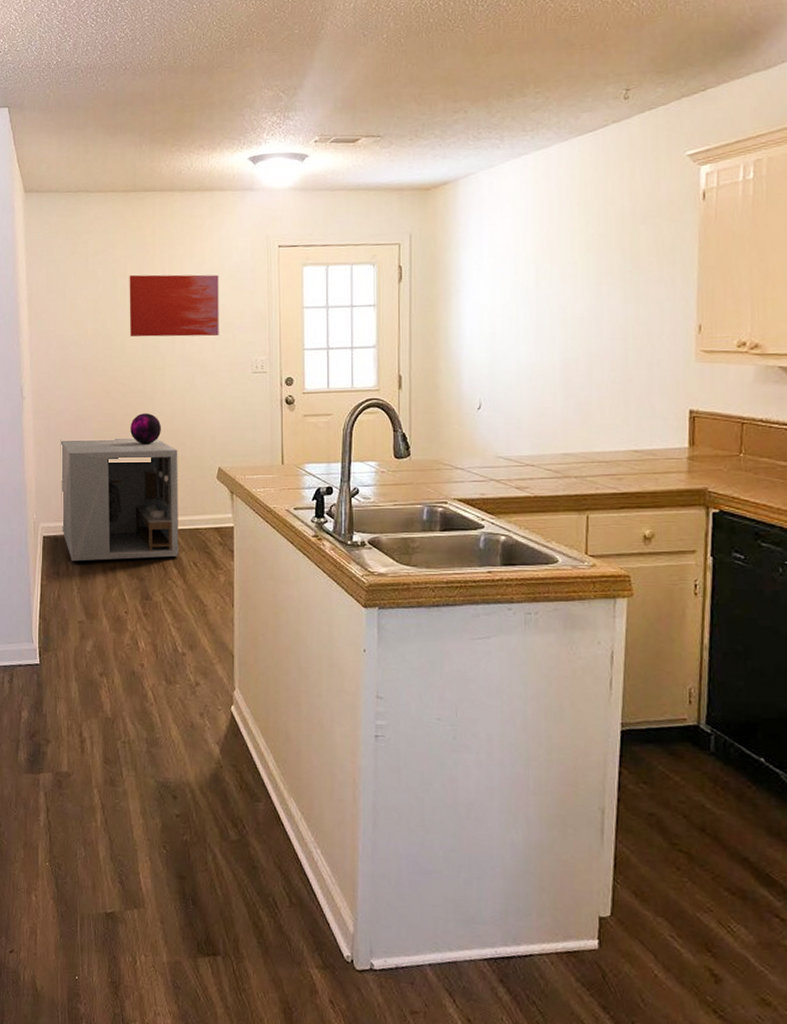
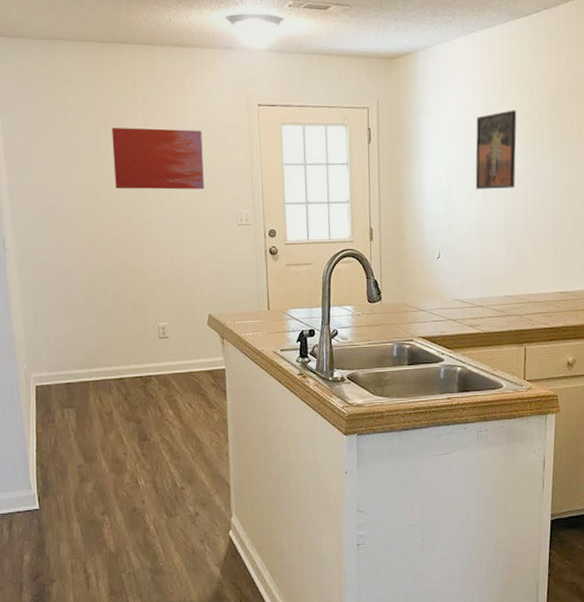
storage cabinet: present [60,438,179,562] -> none [48,288,174,409]
decorative orb: present [130,413,162,445] -> none [120,264,152,294]
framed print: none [525,238,578,330] -> present [475,110,517,189]

